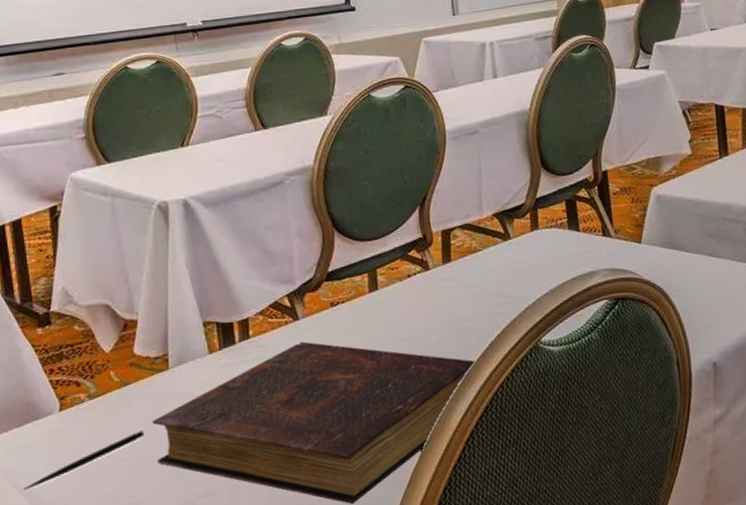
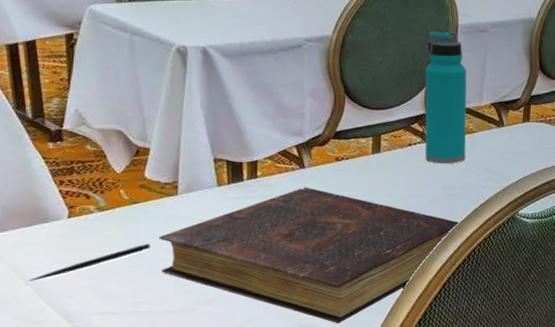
water bottle: none [415,139,473,294] -> present [425,31,467,164]

